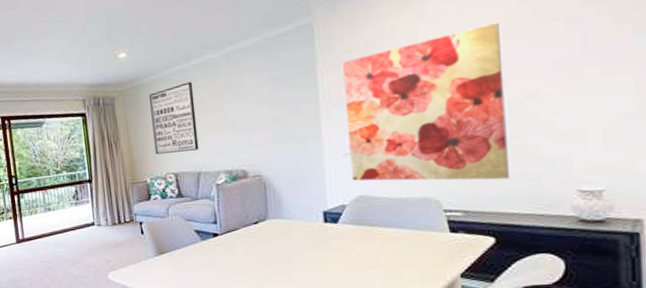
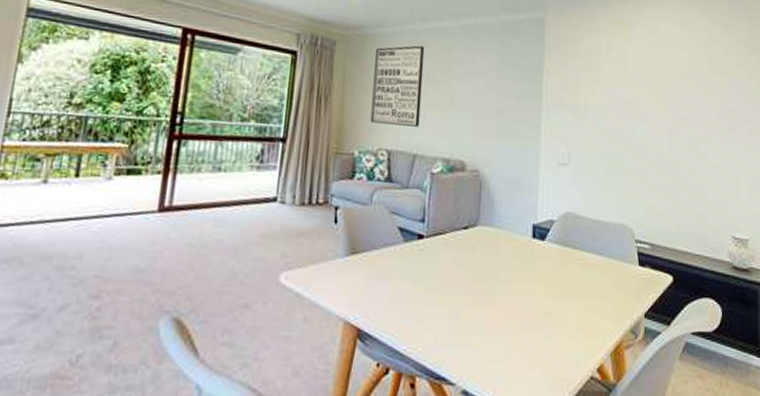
wall art: present [342,22,510,181] -> none [562,63,687,216]

